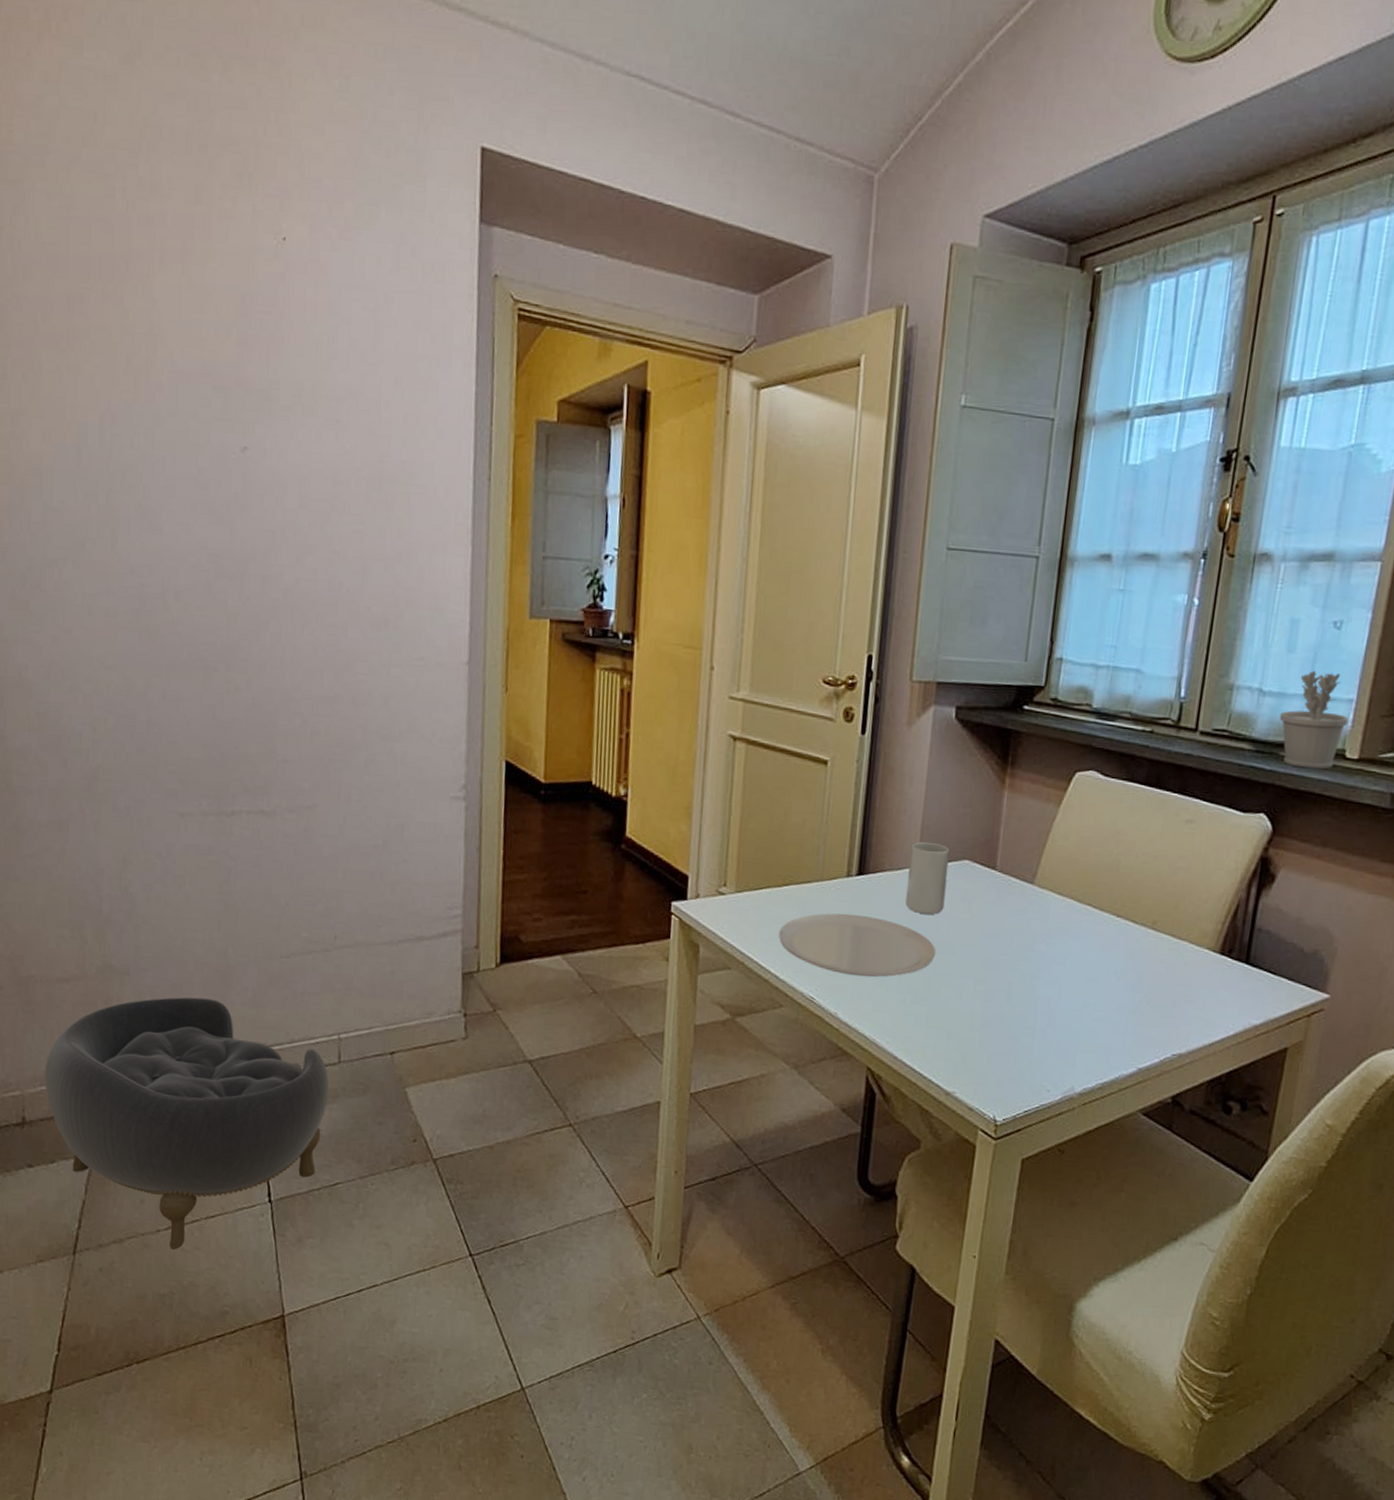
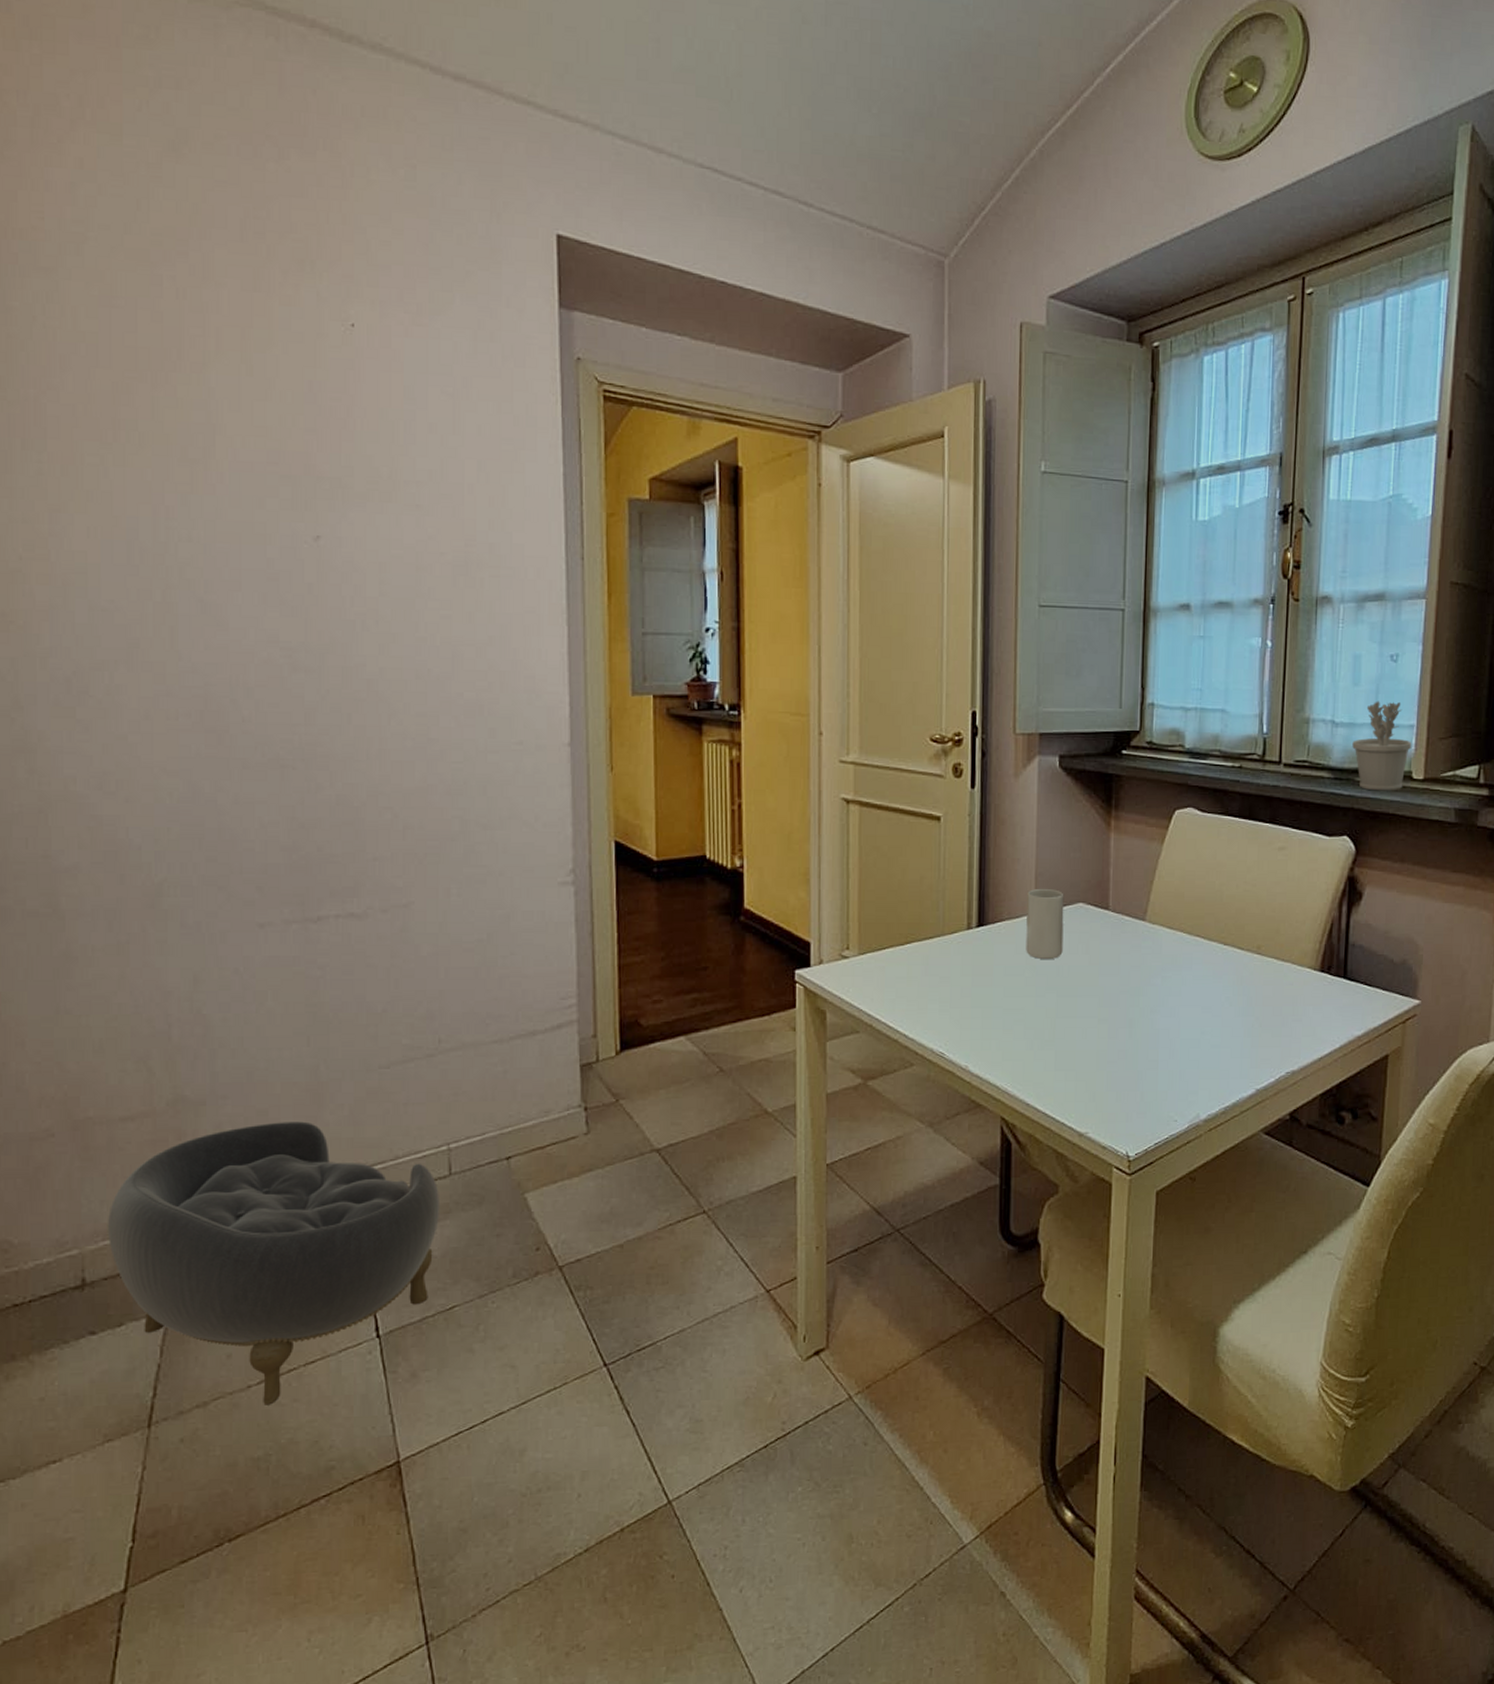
plate: present [779,913,936,977] -> none [905,966,1059,1027]

